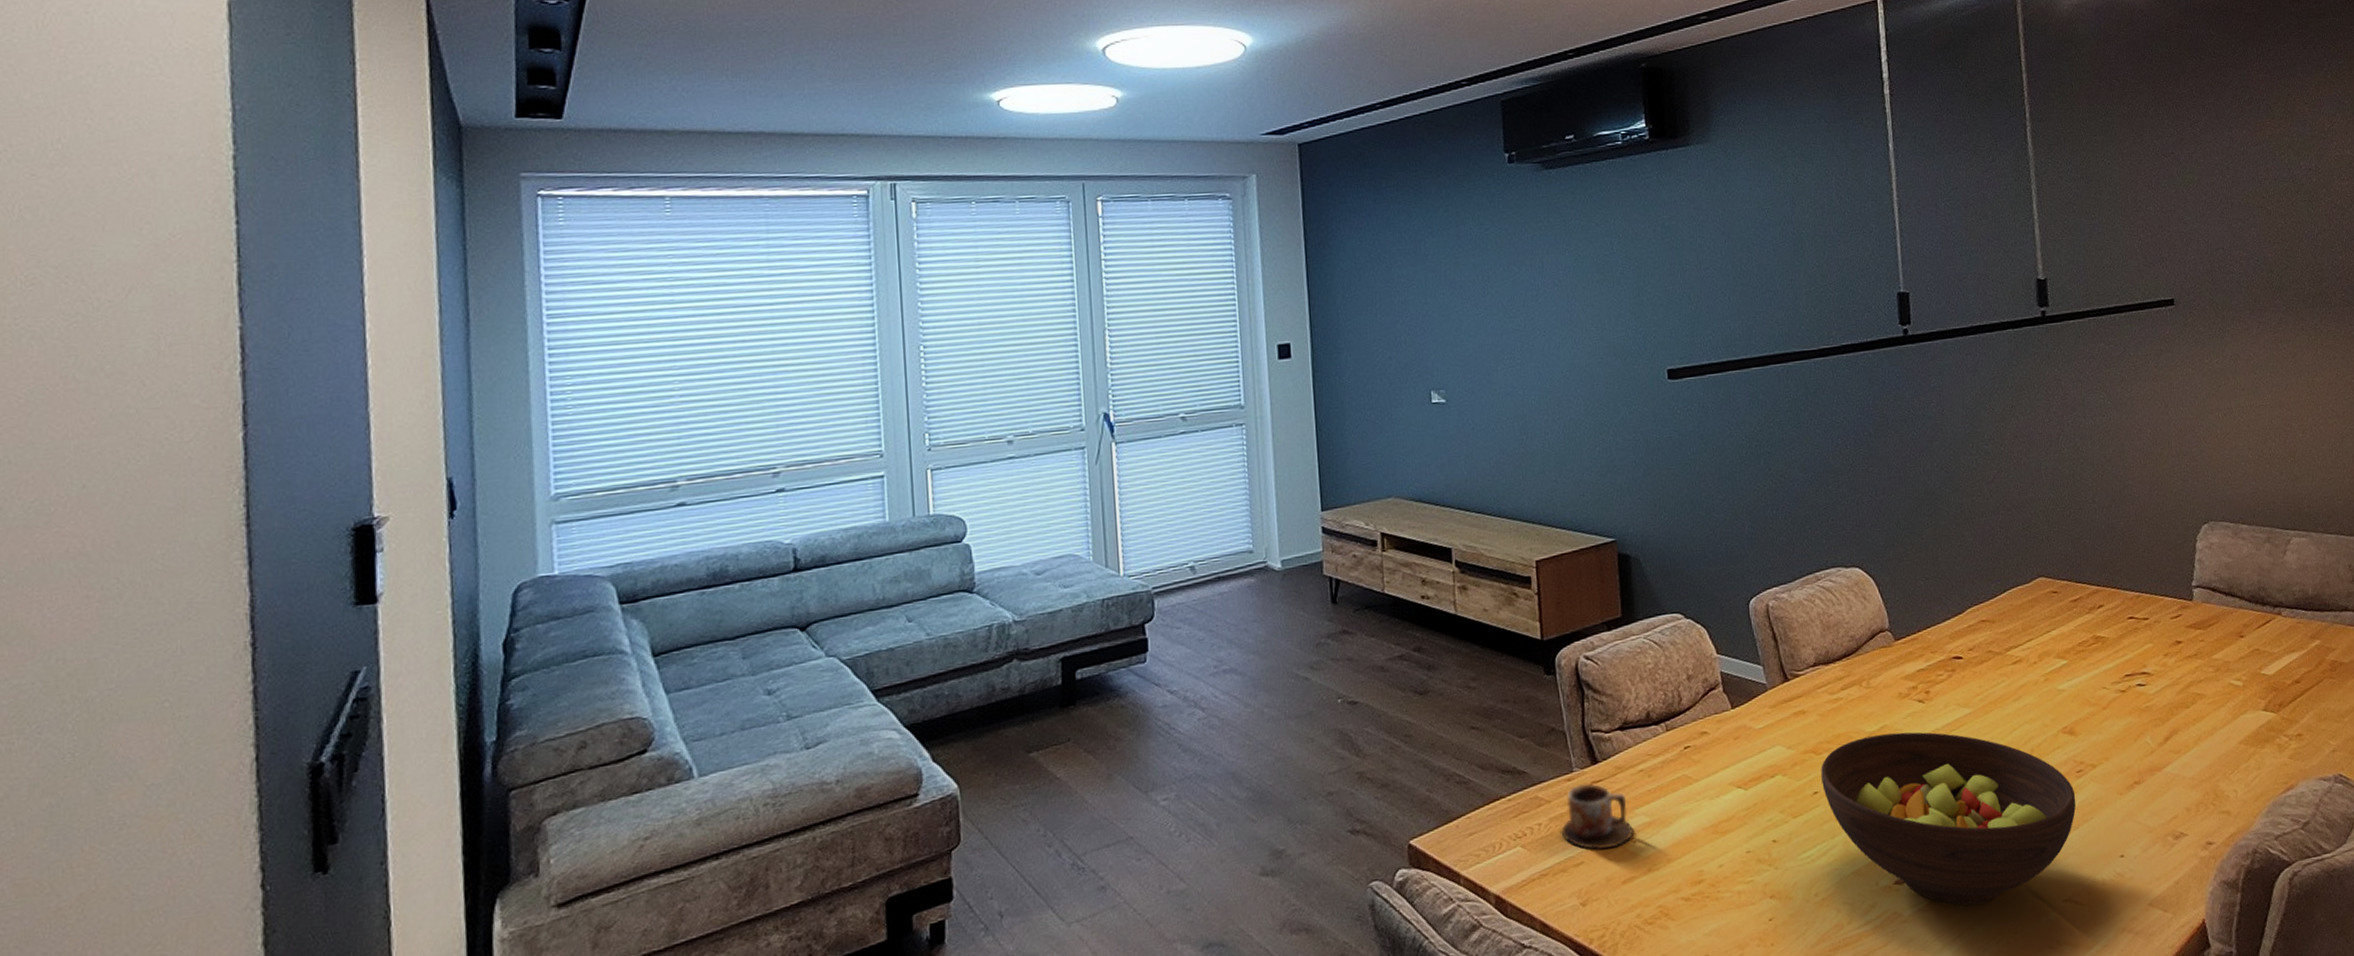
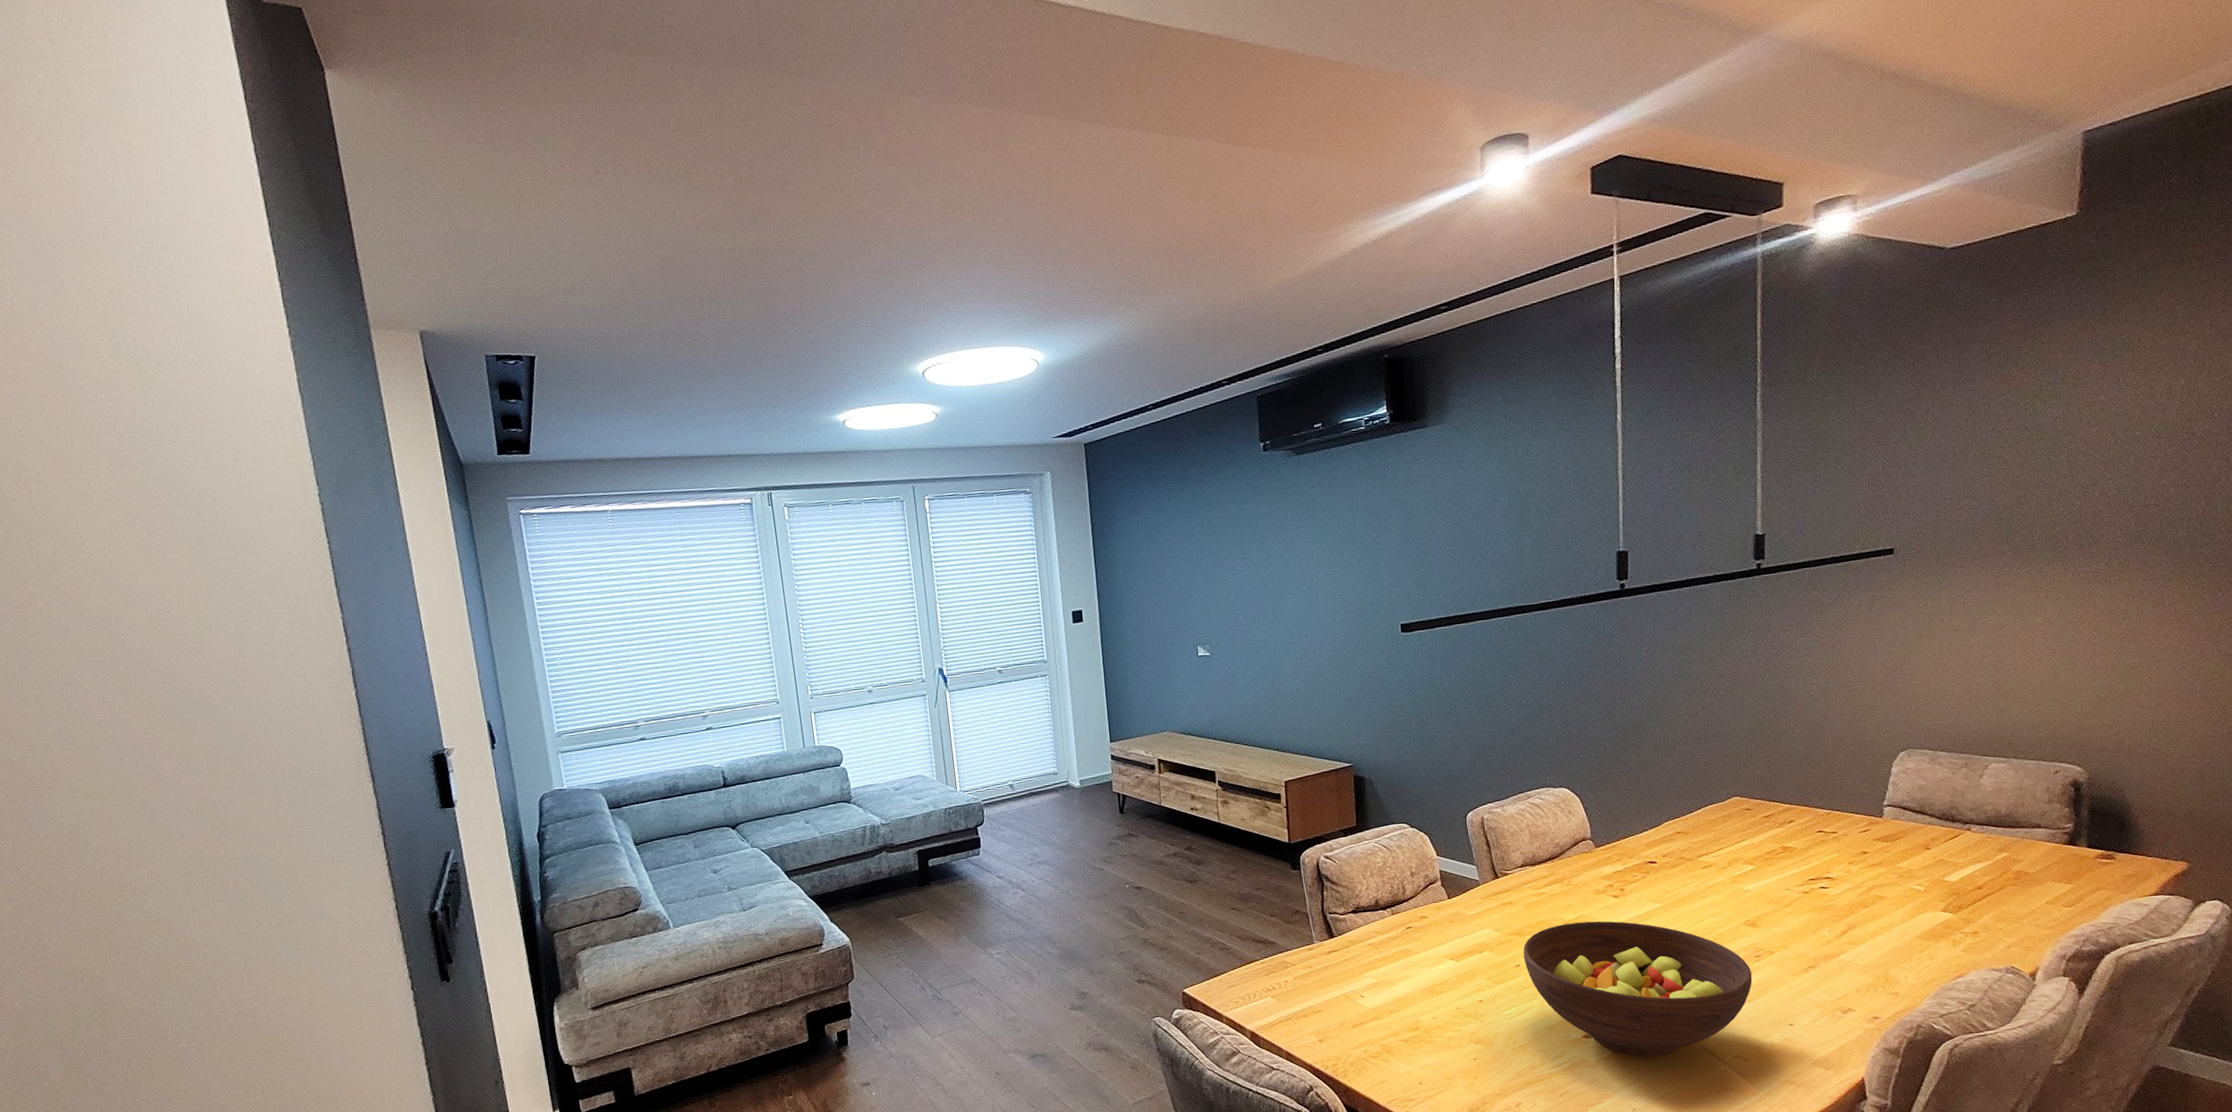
mug: present [1561,783,1635,850] -> none [1303,953,1363,1002]

